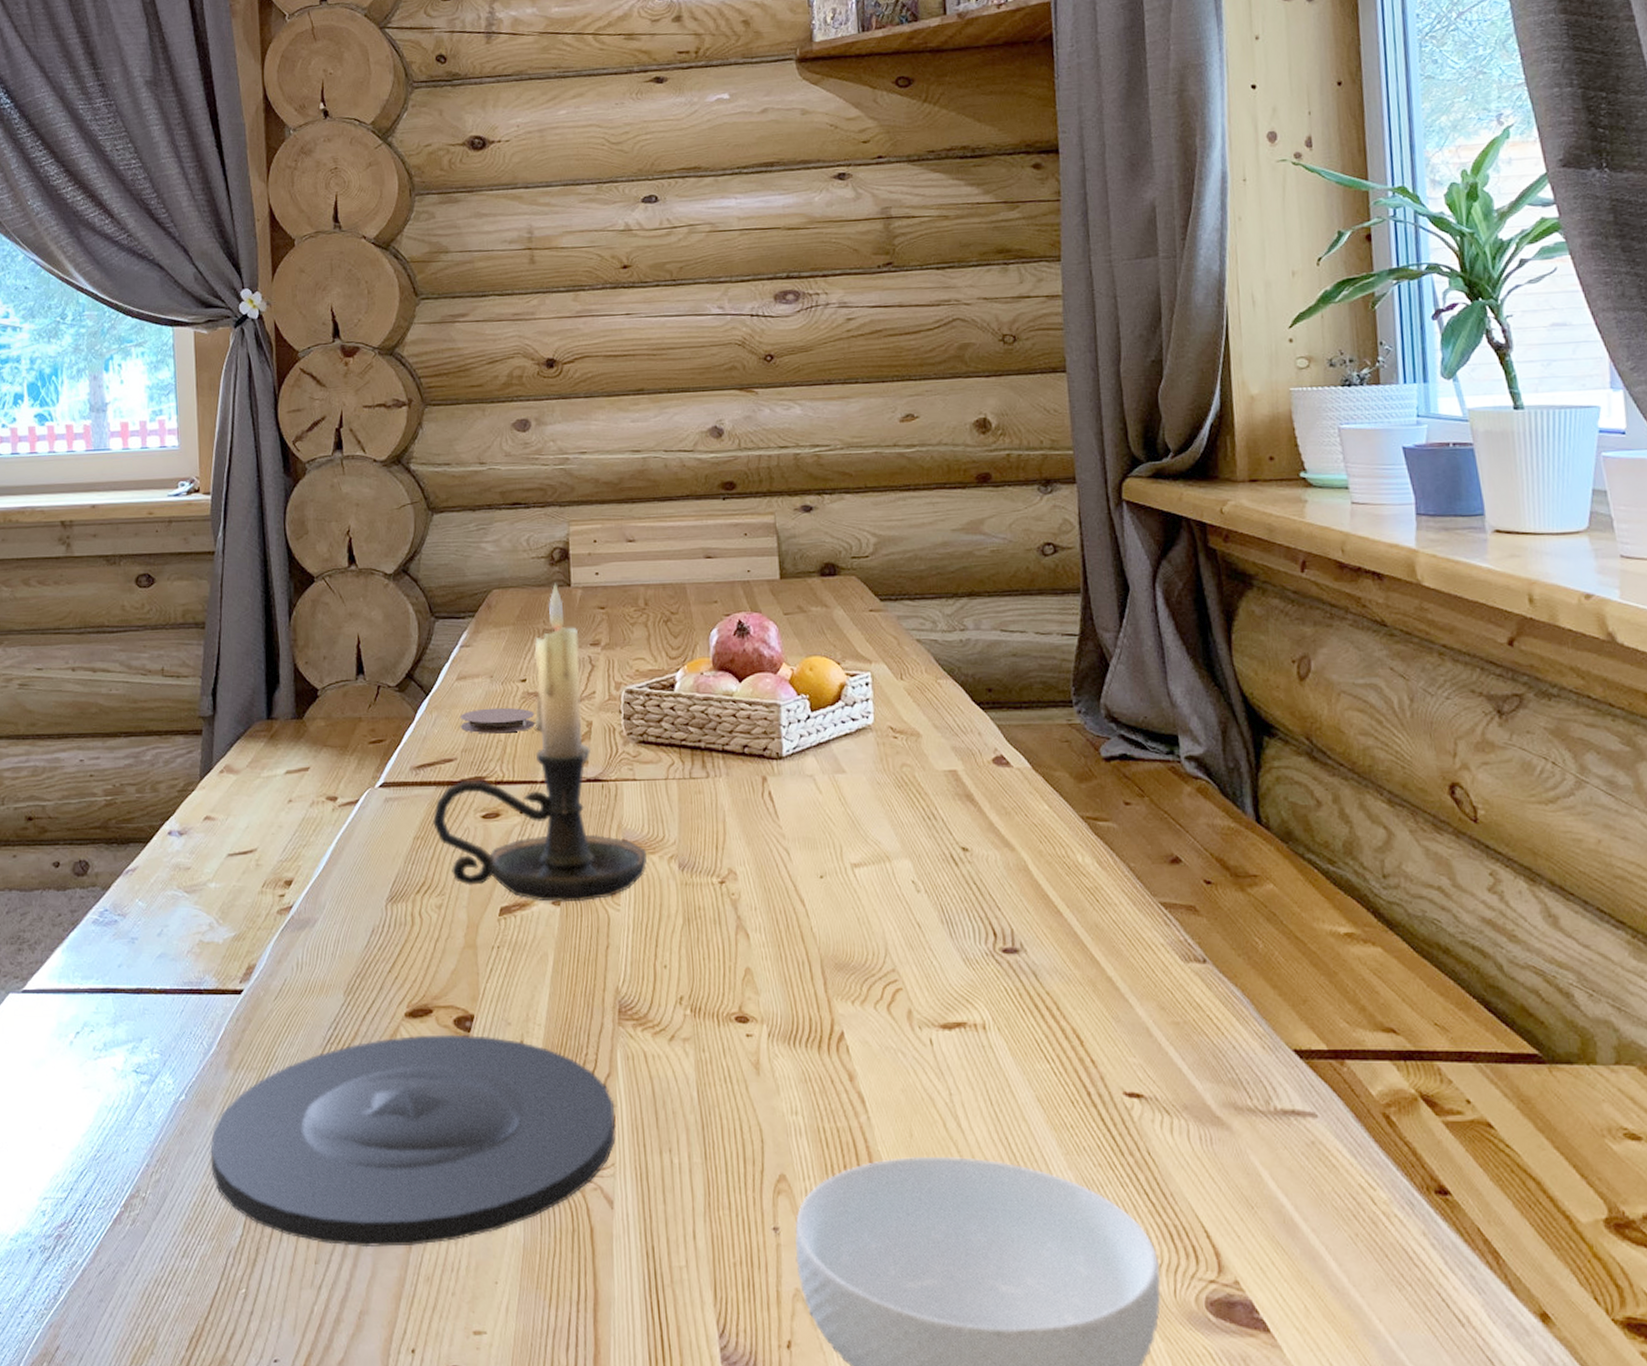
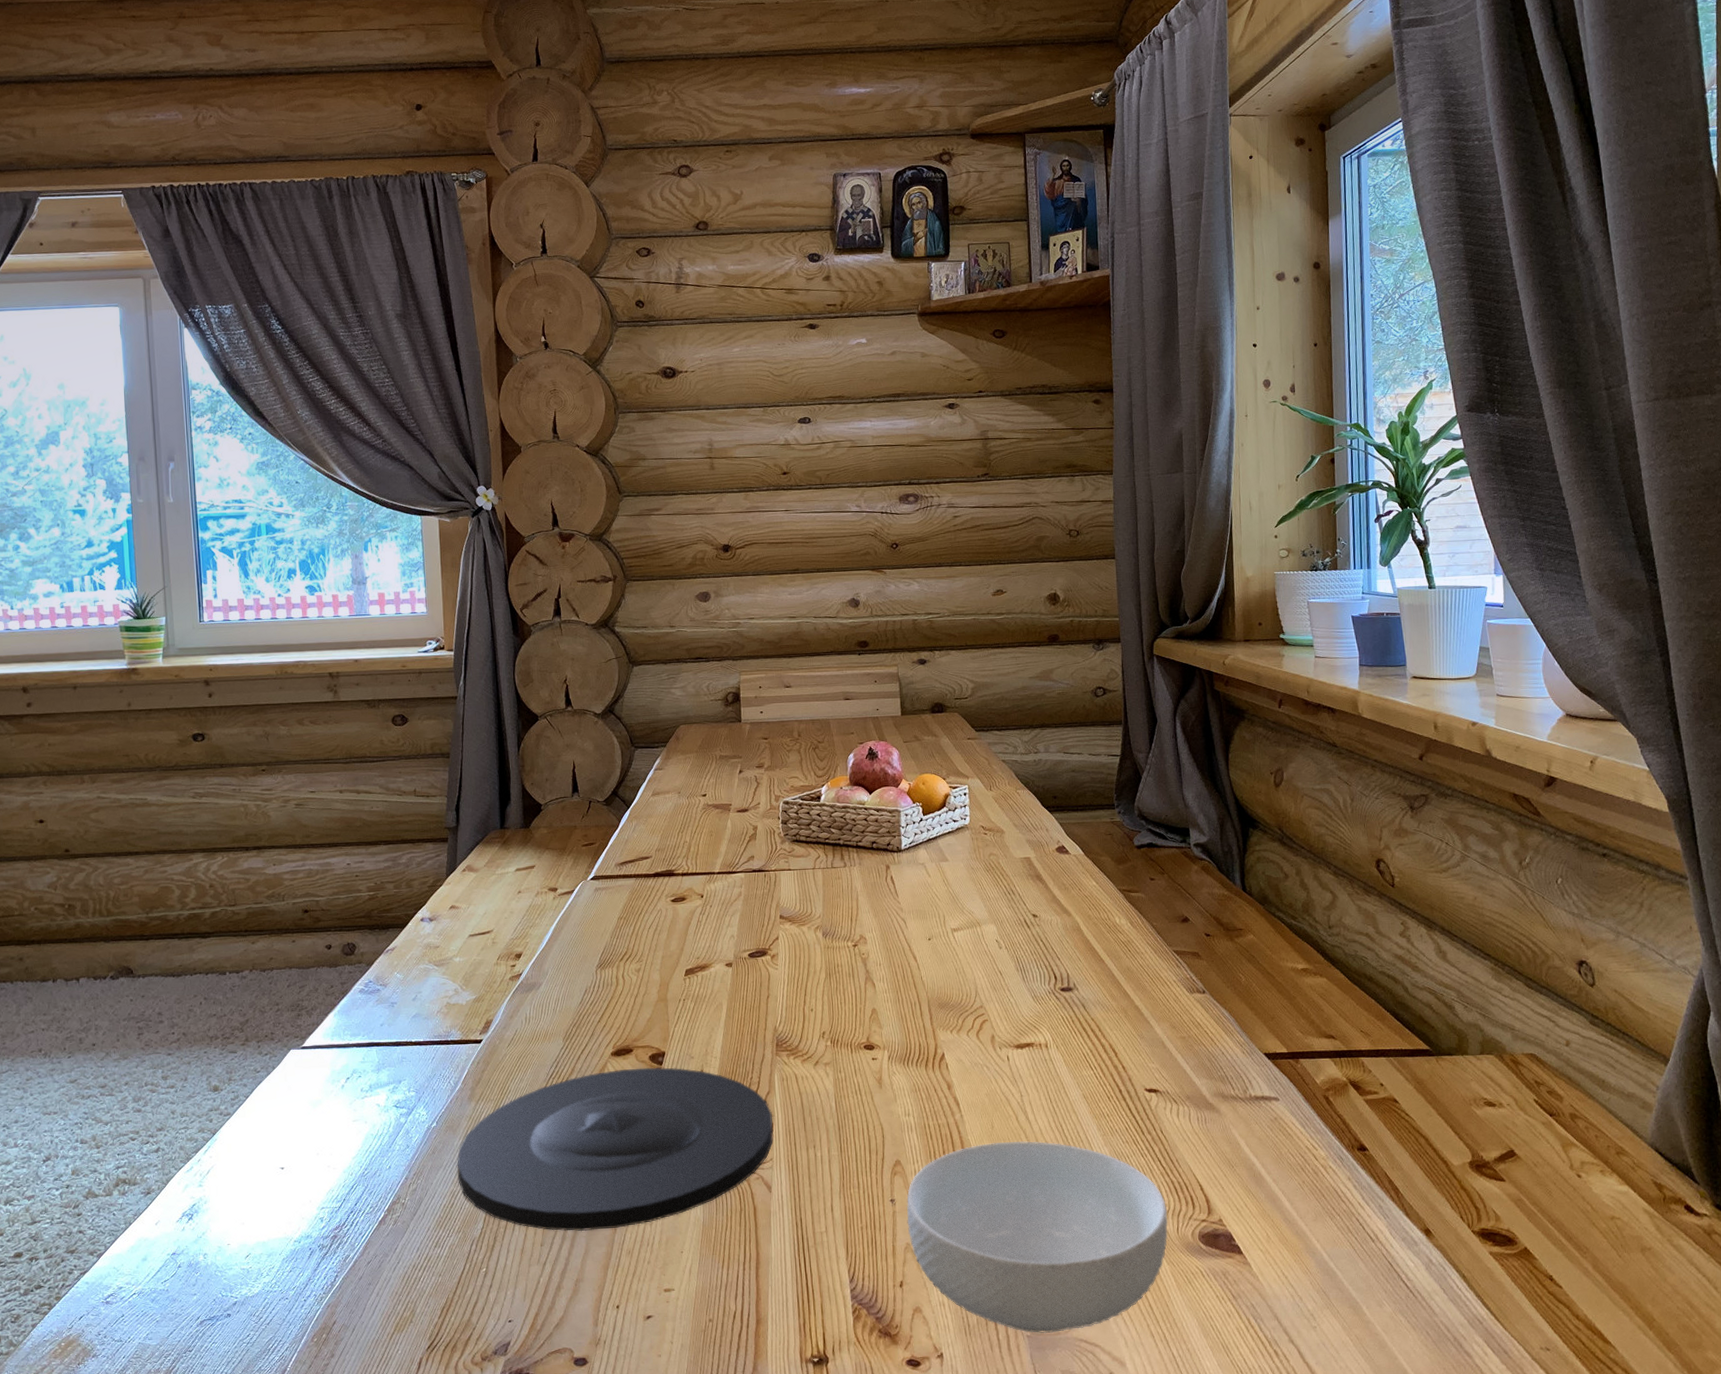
candle holder: present [432,583,647,903] -> none [632,719,798,964]
coaster: present [460,707,535,734] -> none [655,816,713,837]

